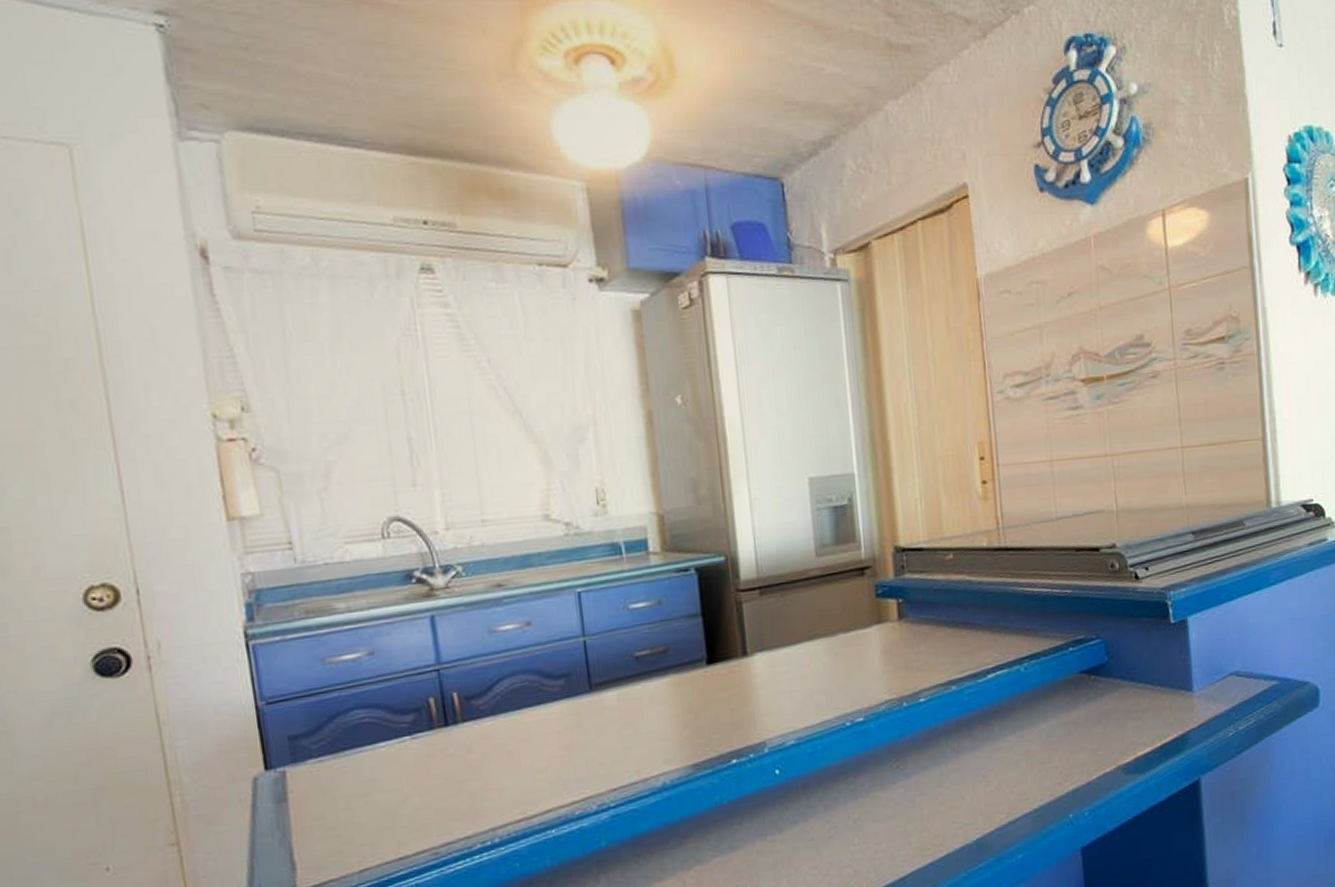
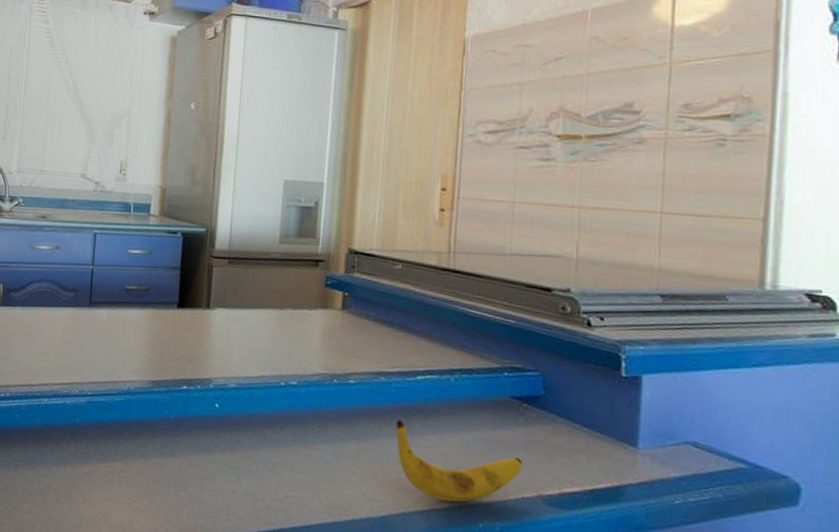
banana: none [974,728,1099,803] -> present [395,419,523,503]

